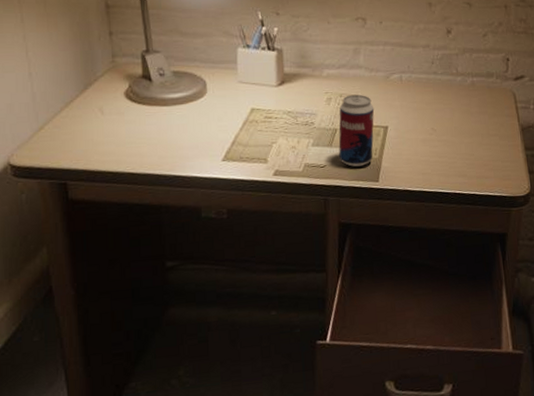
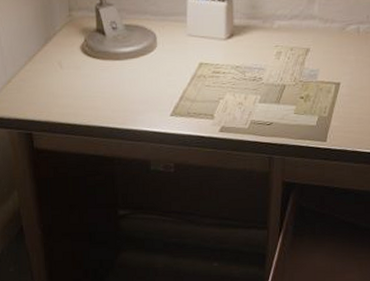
beverage can: present [338,94,375,167] -> none [286,47,327,125]

